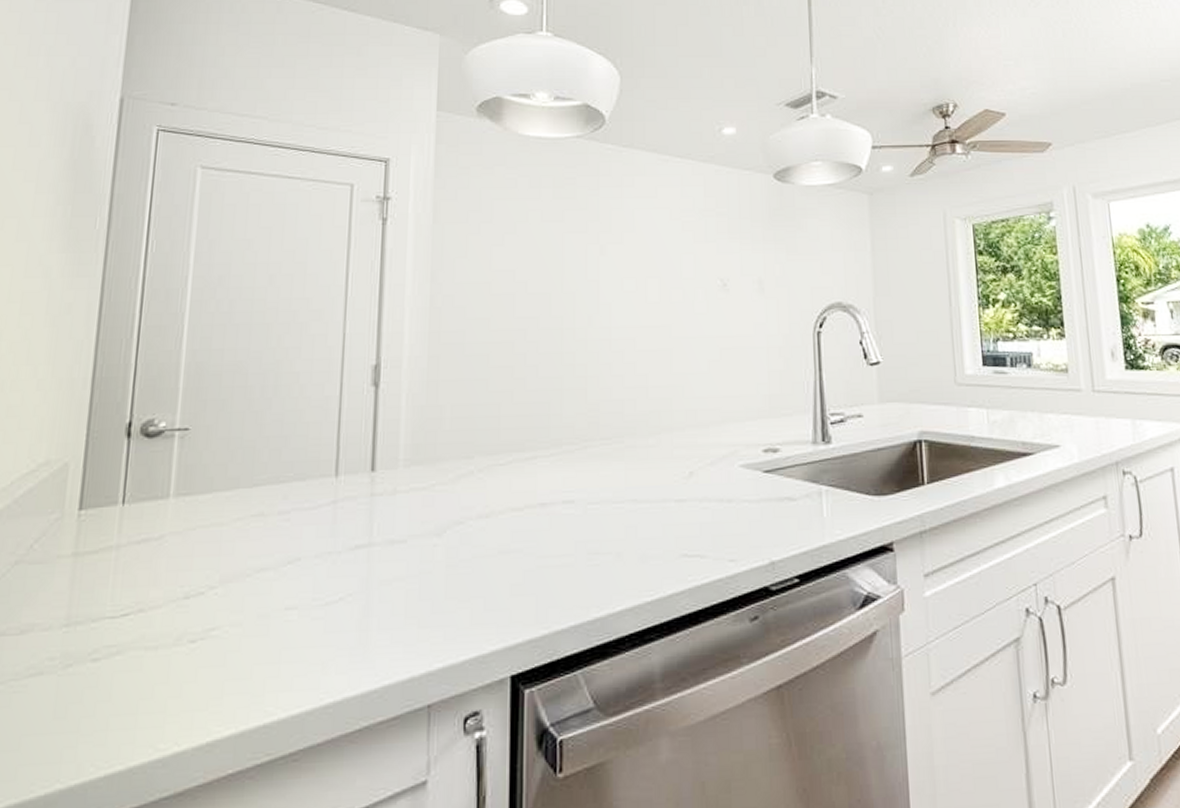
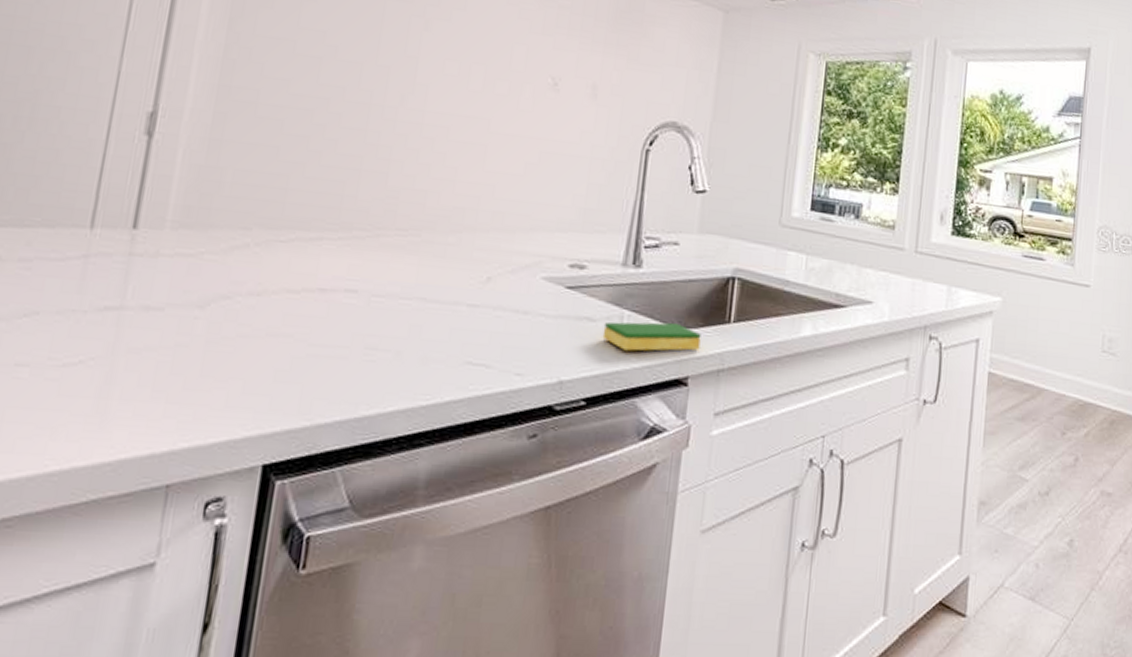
dish sponge: none [804,492,899,525] -> present [602,322,701,352]

